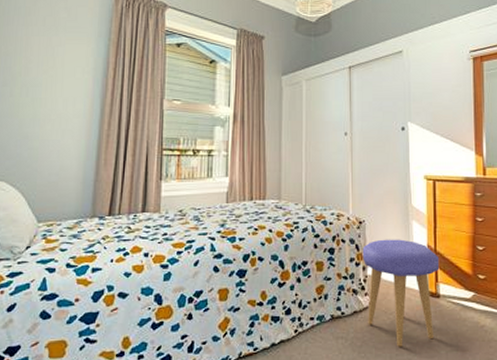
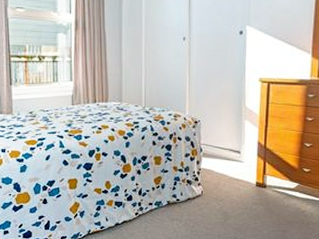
stool: present [362,239,440,347] -> none [197,137,268,227]

